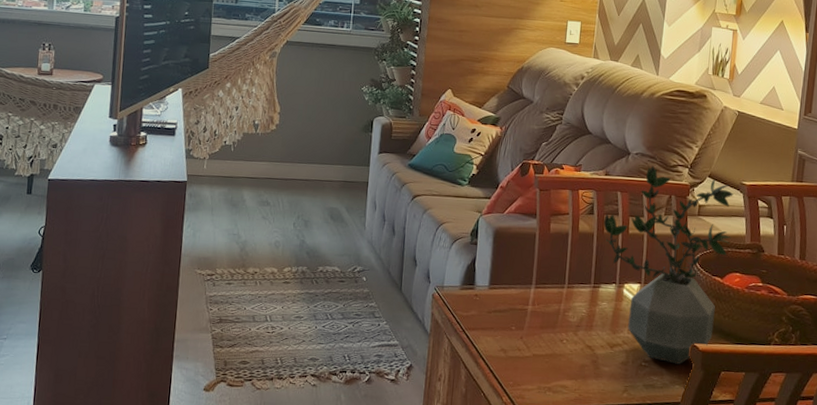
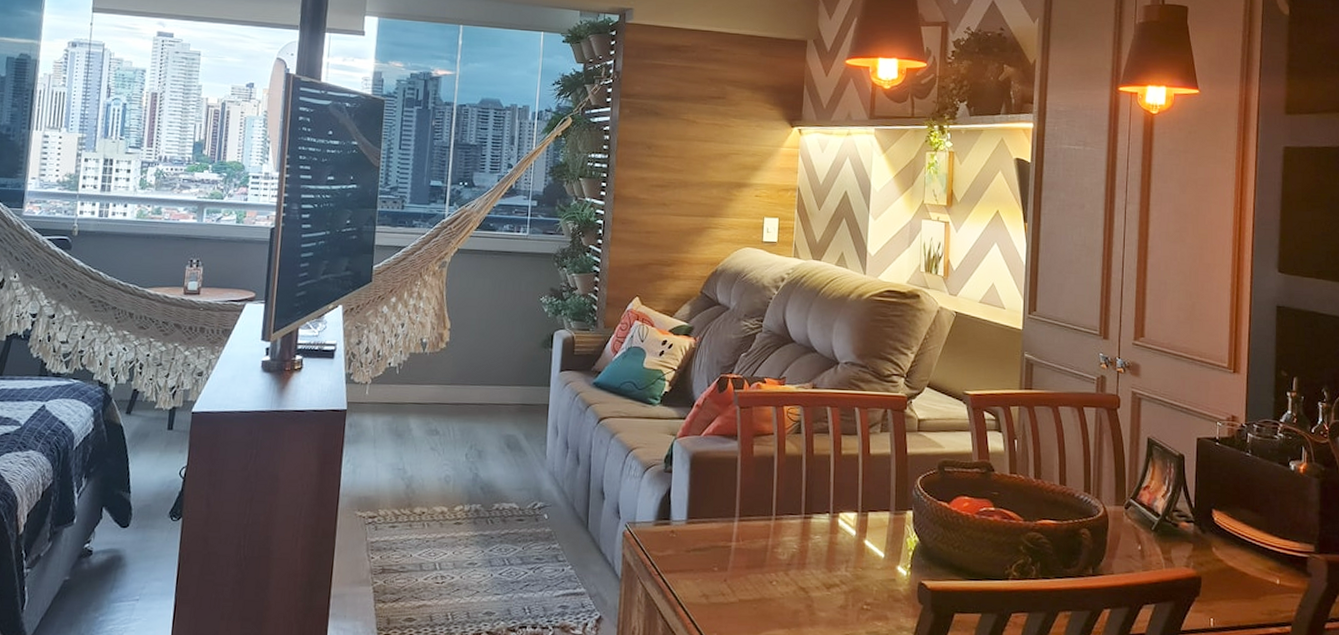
potted plant: present [603,166,734,364] -> none [813,376,956,606]

